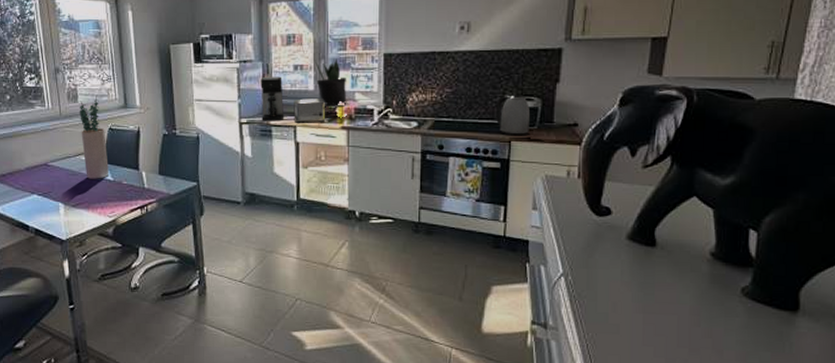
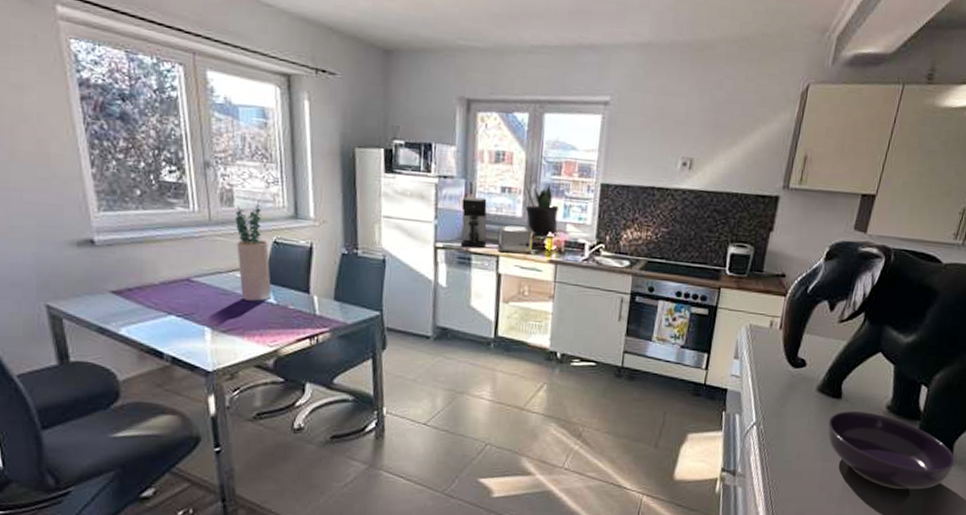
kettle: present [496,95,531,137] -> none [708,239,743,285]
bowl: none [644,259,804,344] -> present [827,411,955,490]

